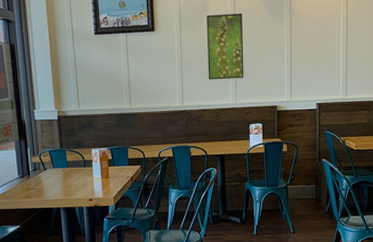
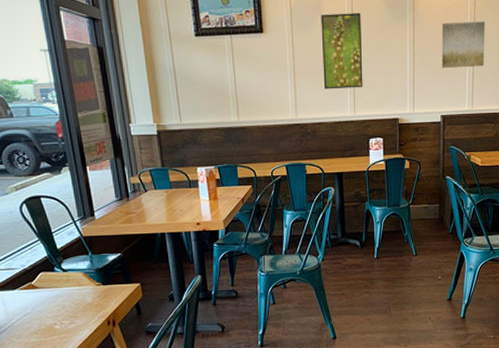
wall art: none [316,19,357,62] -> present [441,21,485,69]

